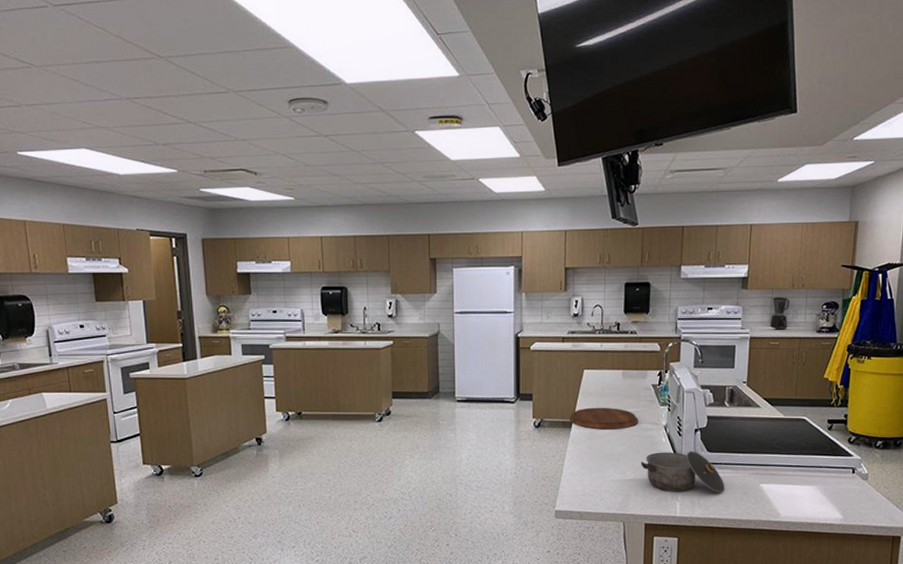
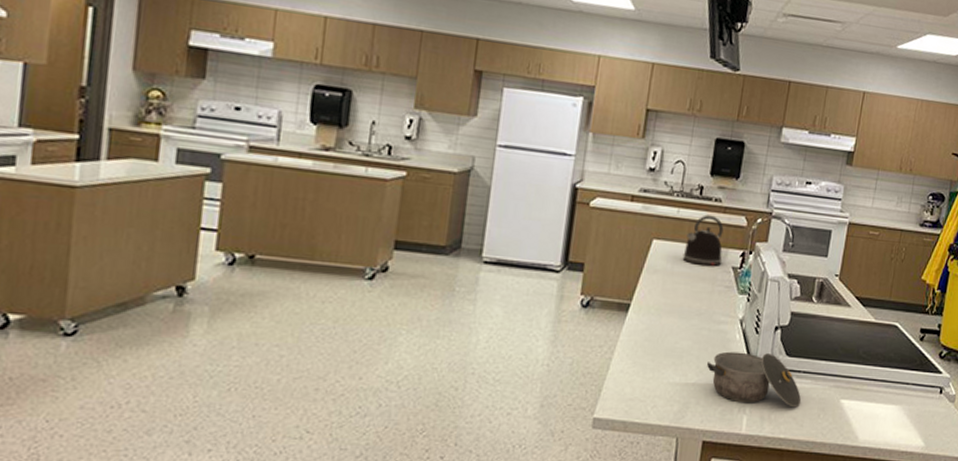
cutting board: present [570,407,639,430] -> none [627,287,711,319]
kettle: none [610,345,643,387] -> present [682,215,724,267]
blender: present [770,297,790,330] -> none [871,179,895,219]

